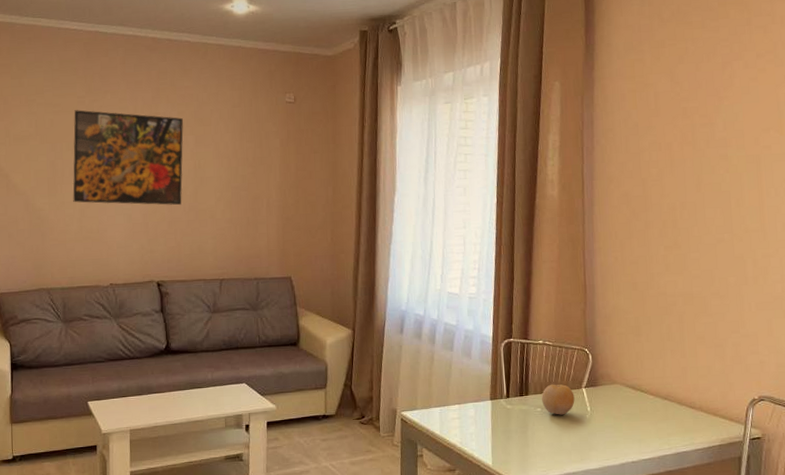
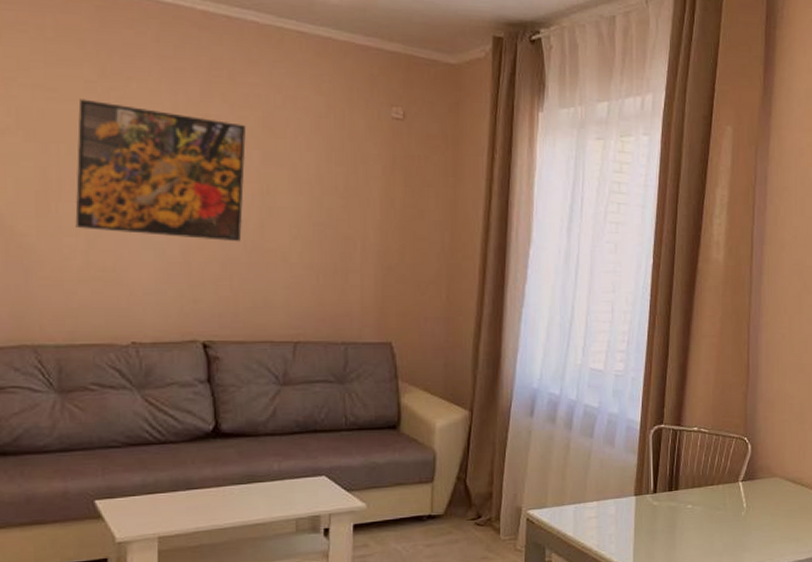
fruit: present [542,384,575,415] -> none [693,477,730,513]

